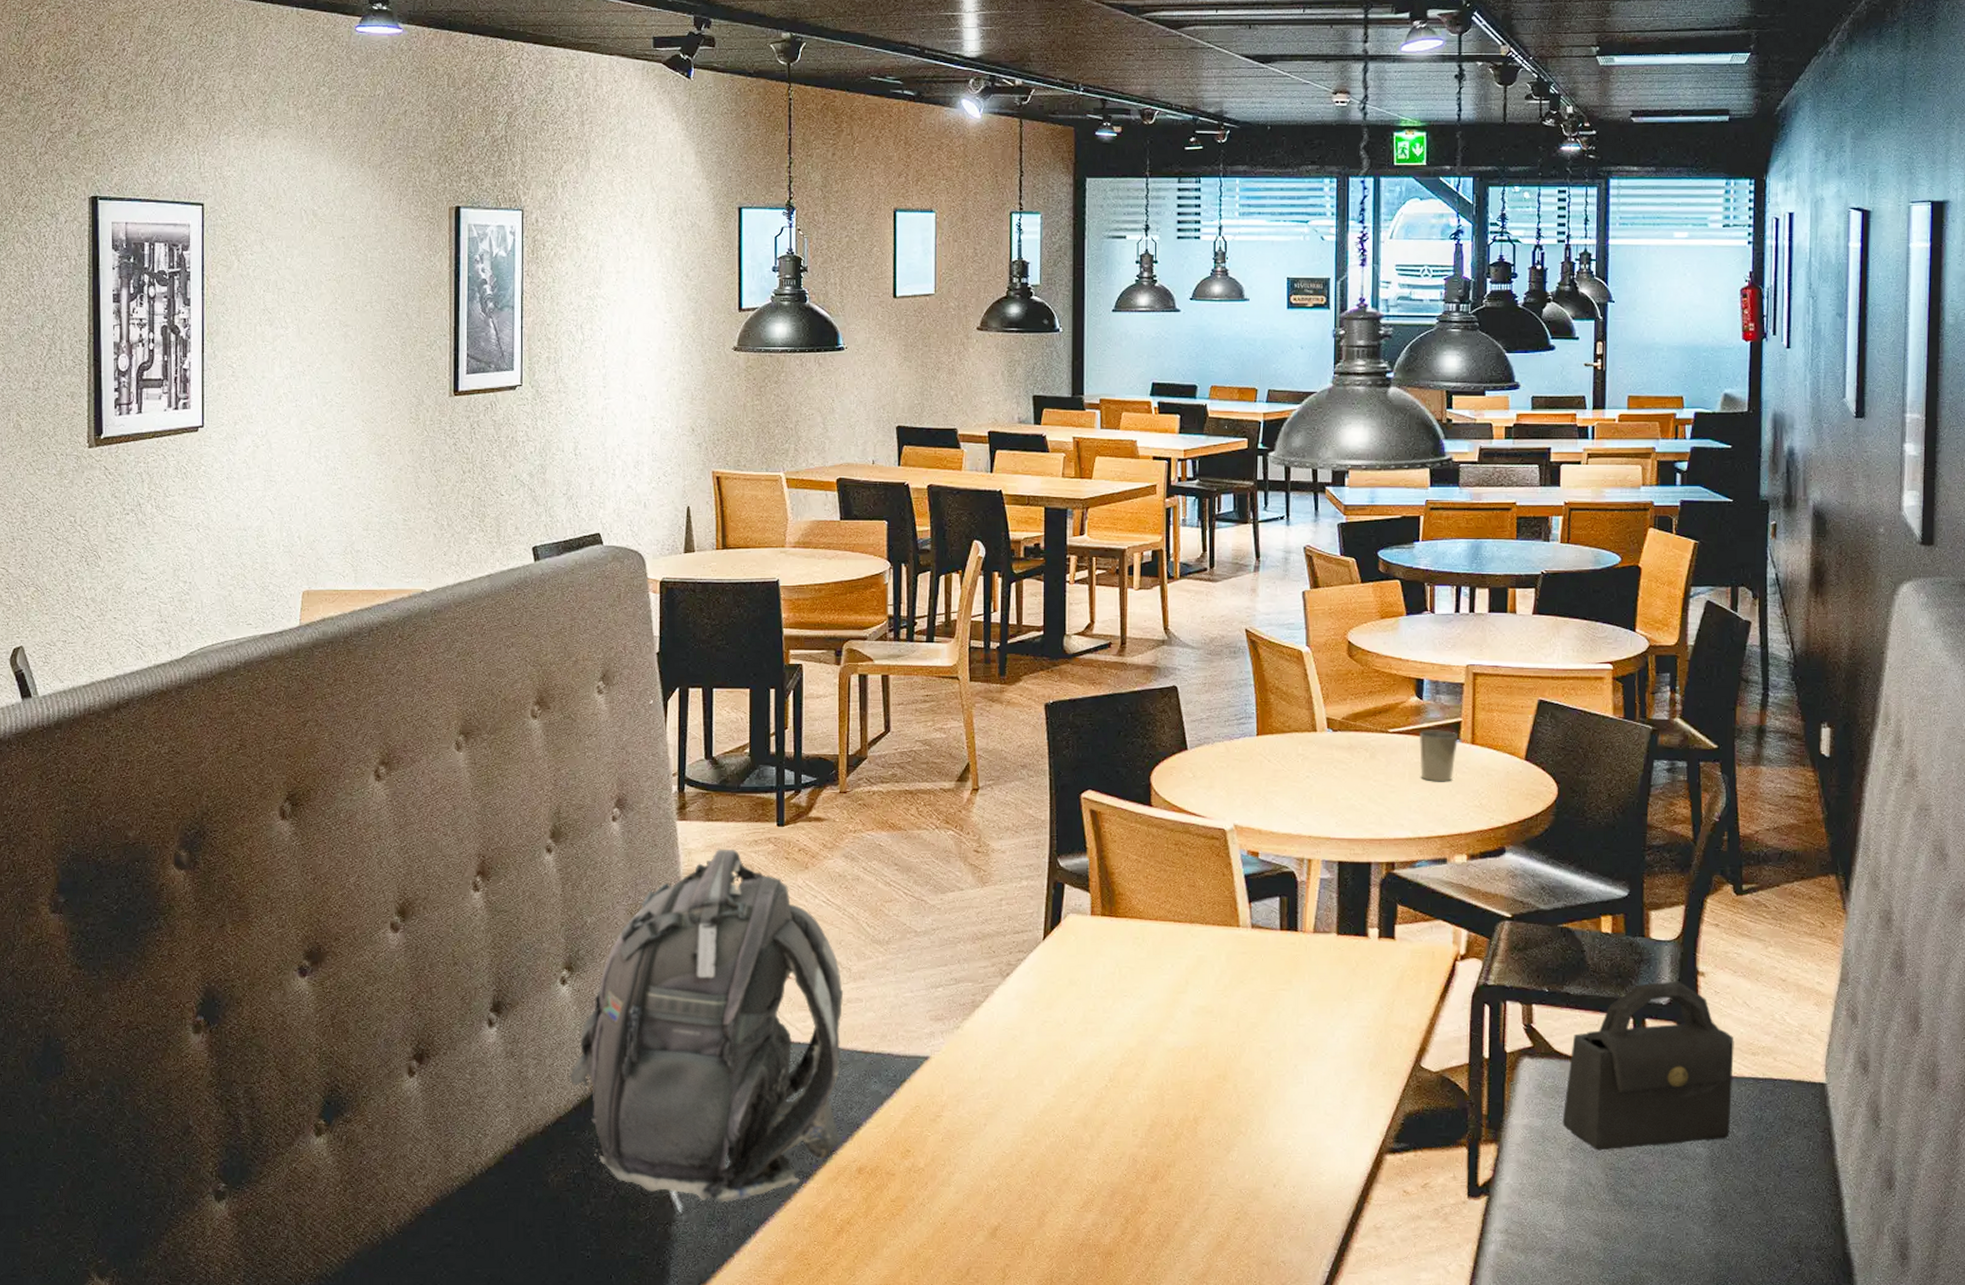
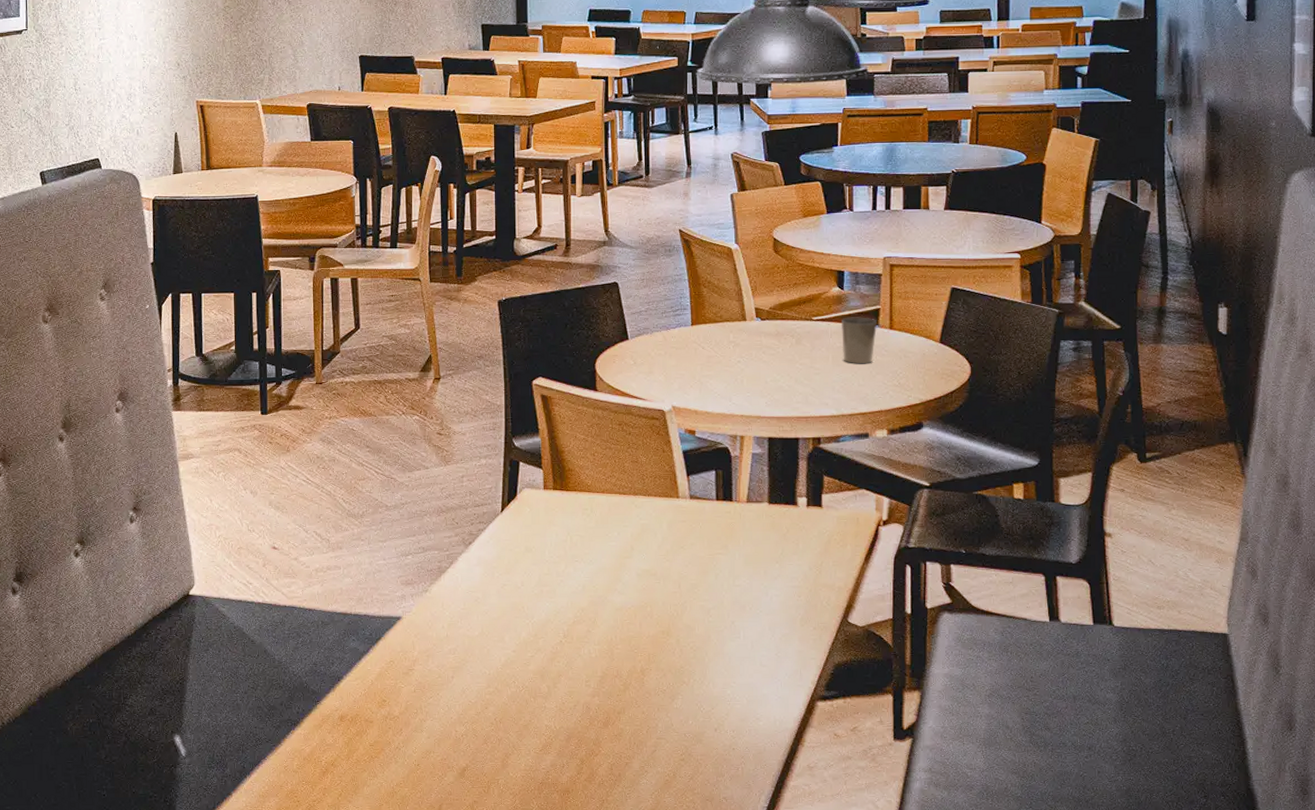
backpack: present [568,848,844,1203] -> none [83,435,324,747]
handbag: present [1562,981,1734,1151] -> none [980,542,1141,697]

